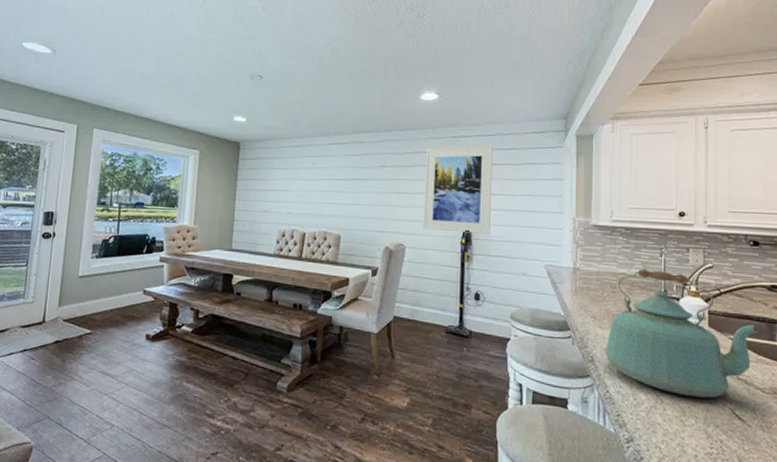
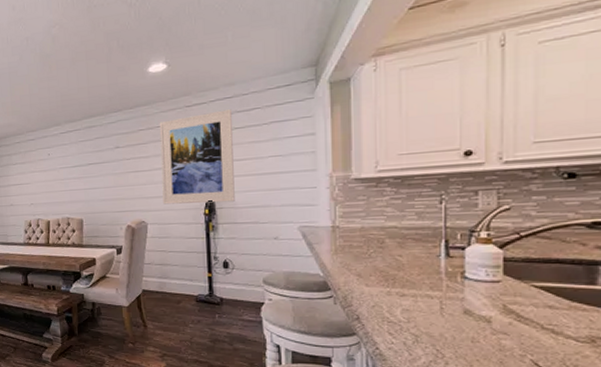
kettle: present [604,268,760,398] -> none [372,219,574,350]

